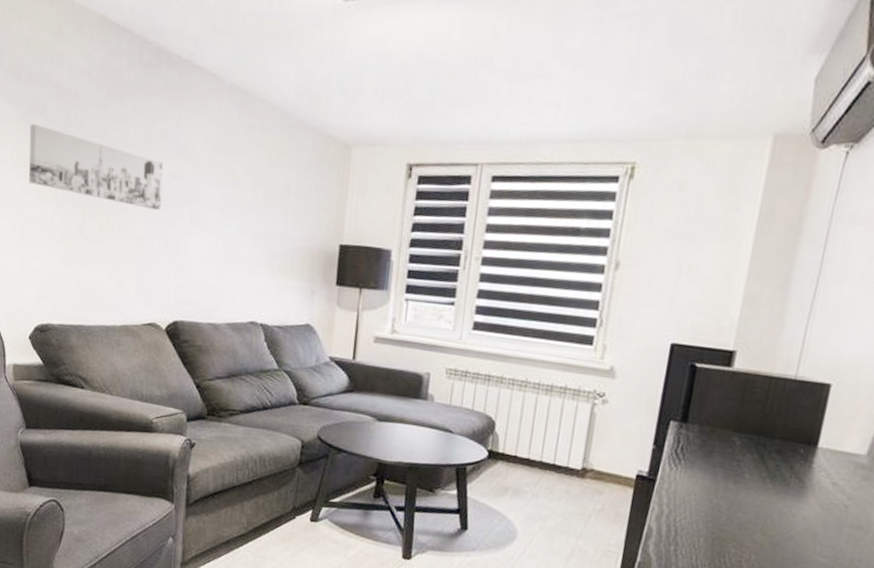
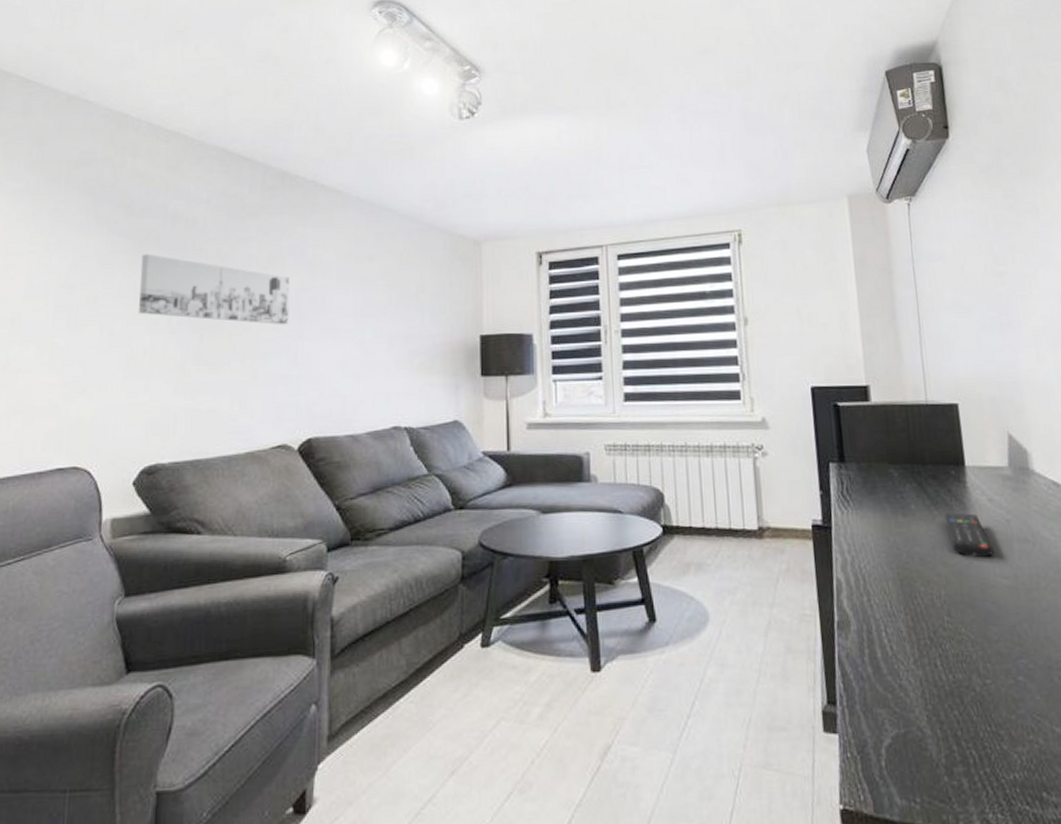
remote control: none [777,487,821,535] -> present [944,512,994,558]

